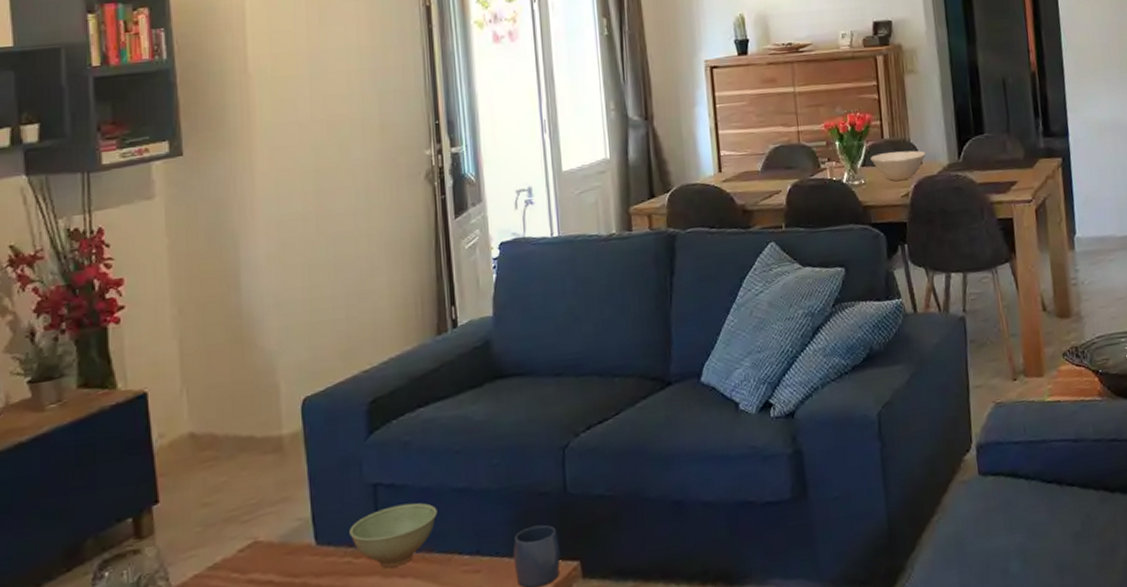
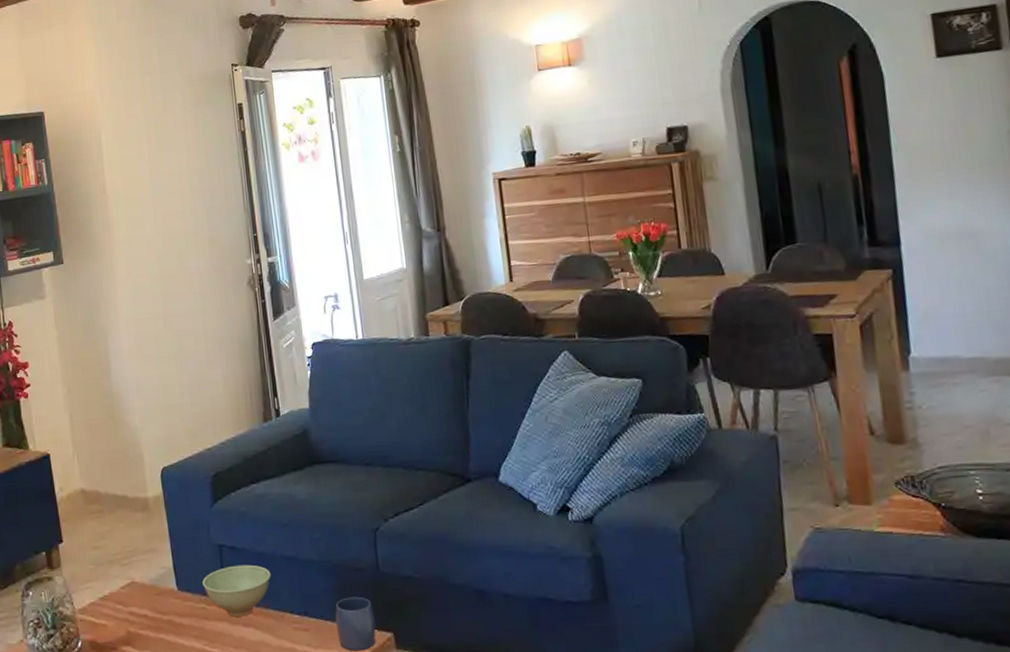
bowl: present [870,150,926,182] -> none [667,261,730,293]

